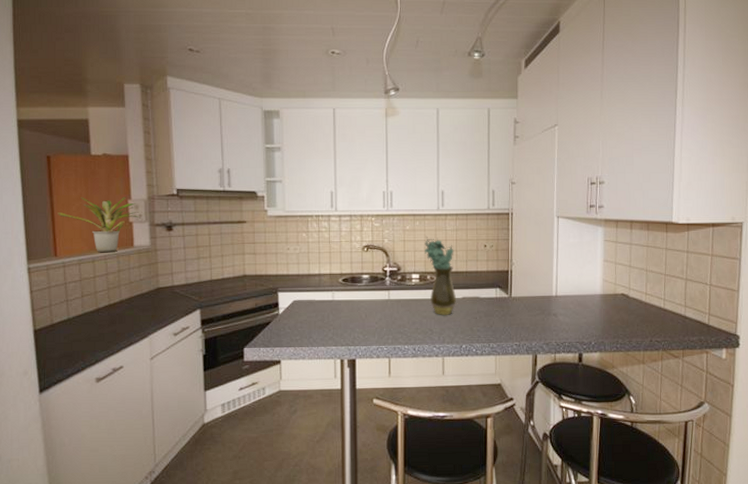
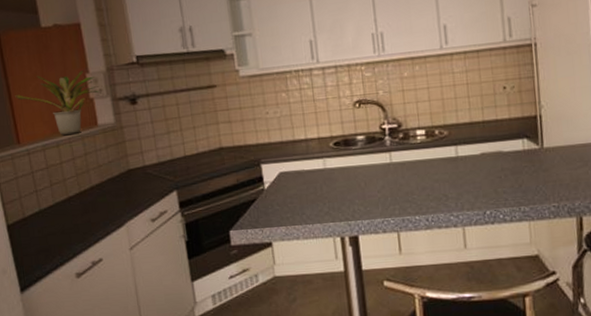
vase: present [425,236,456,316] -> none [428,82,474,178]

